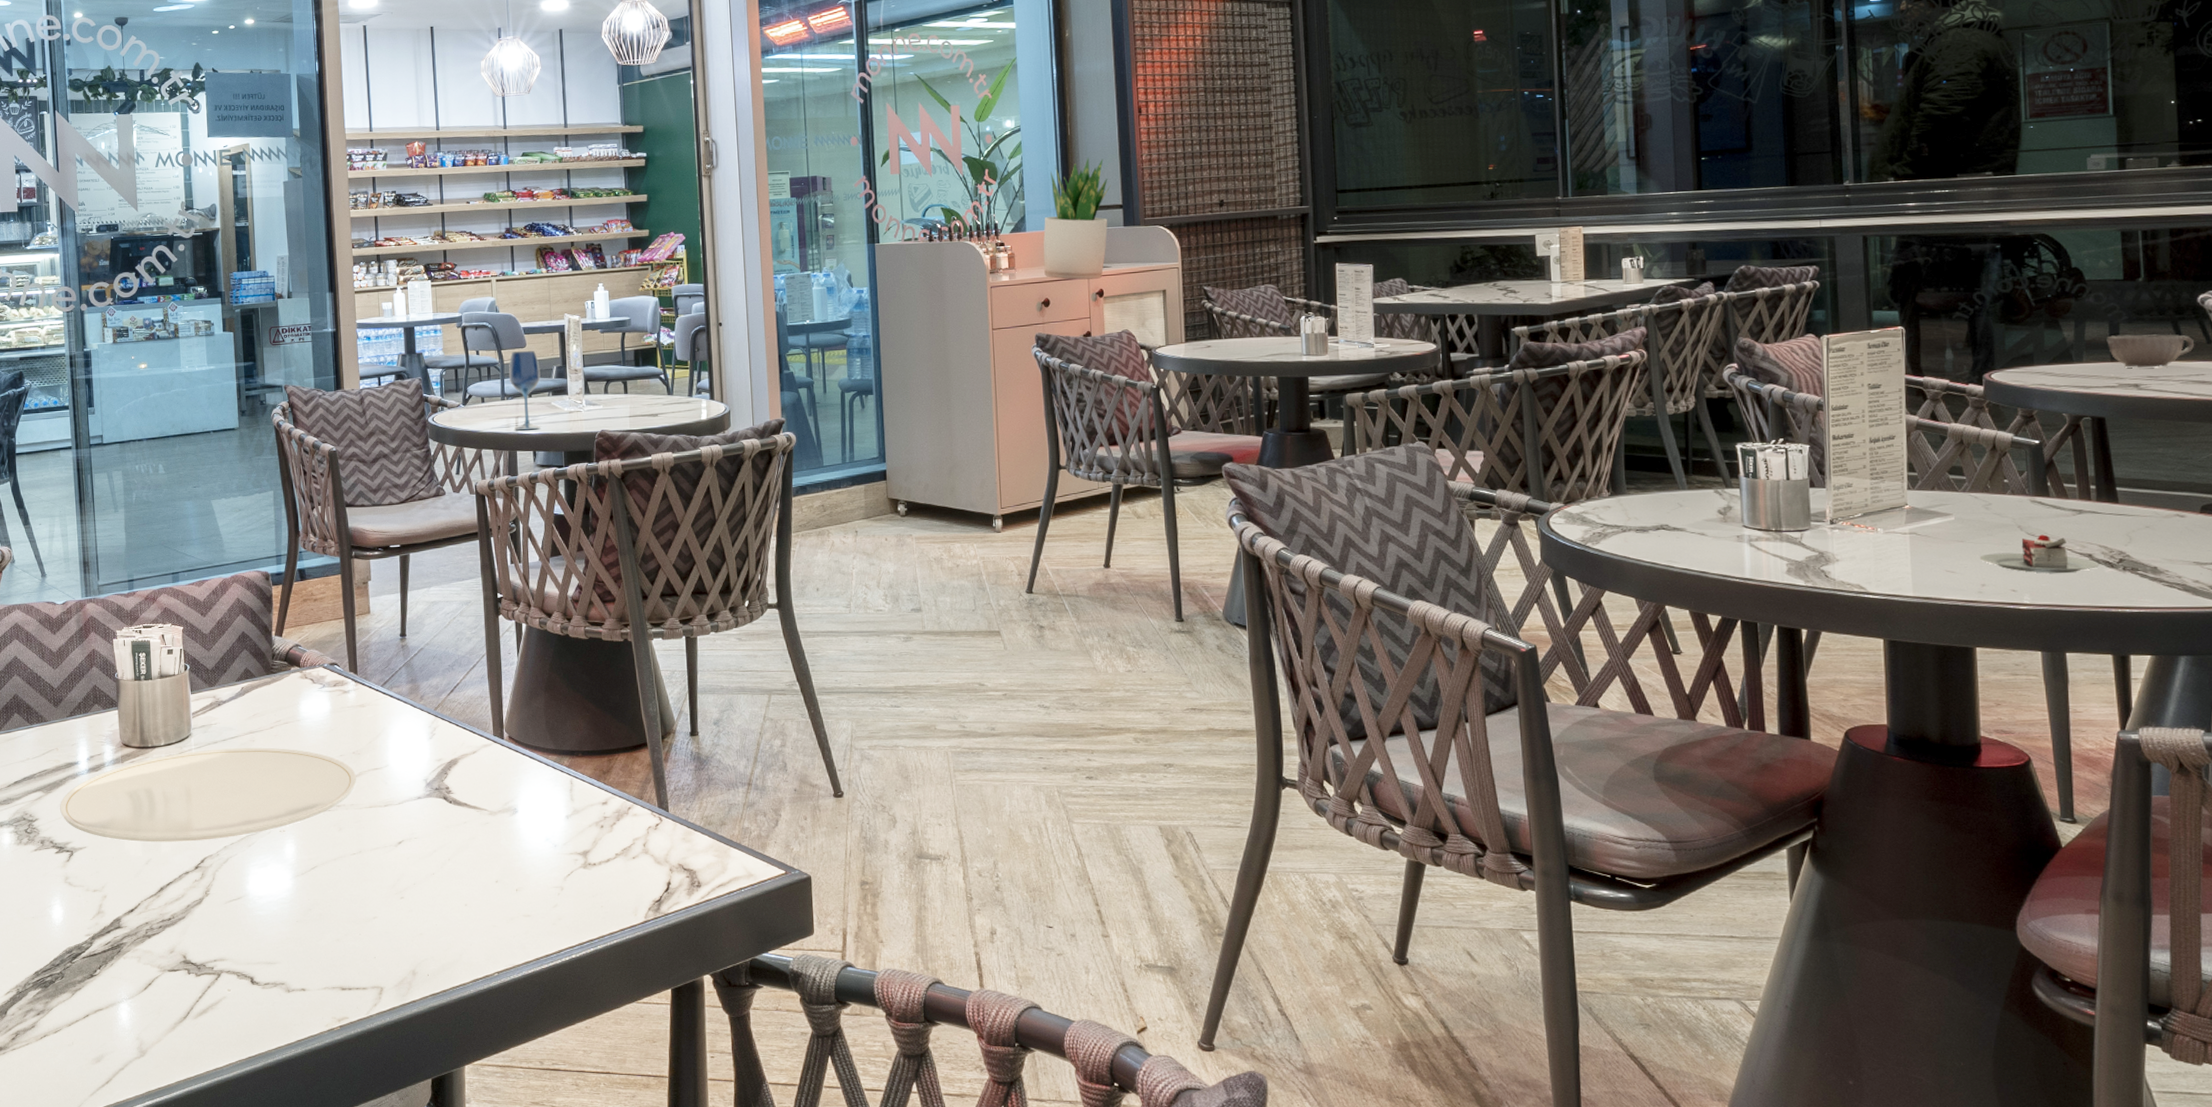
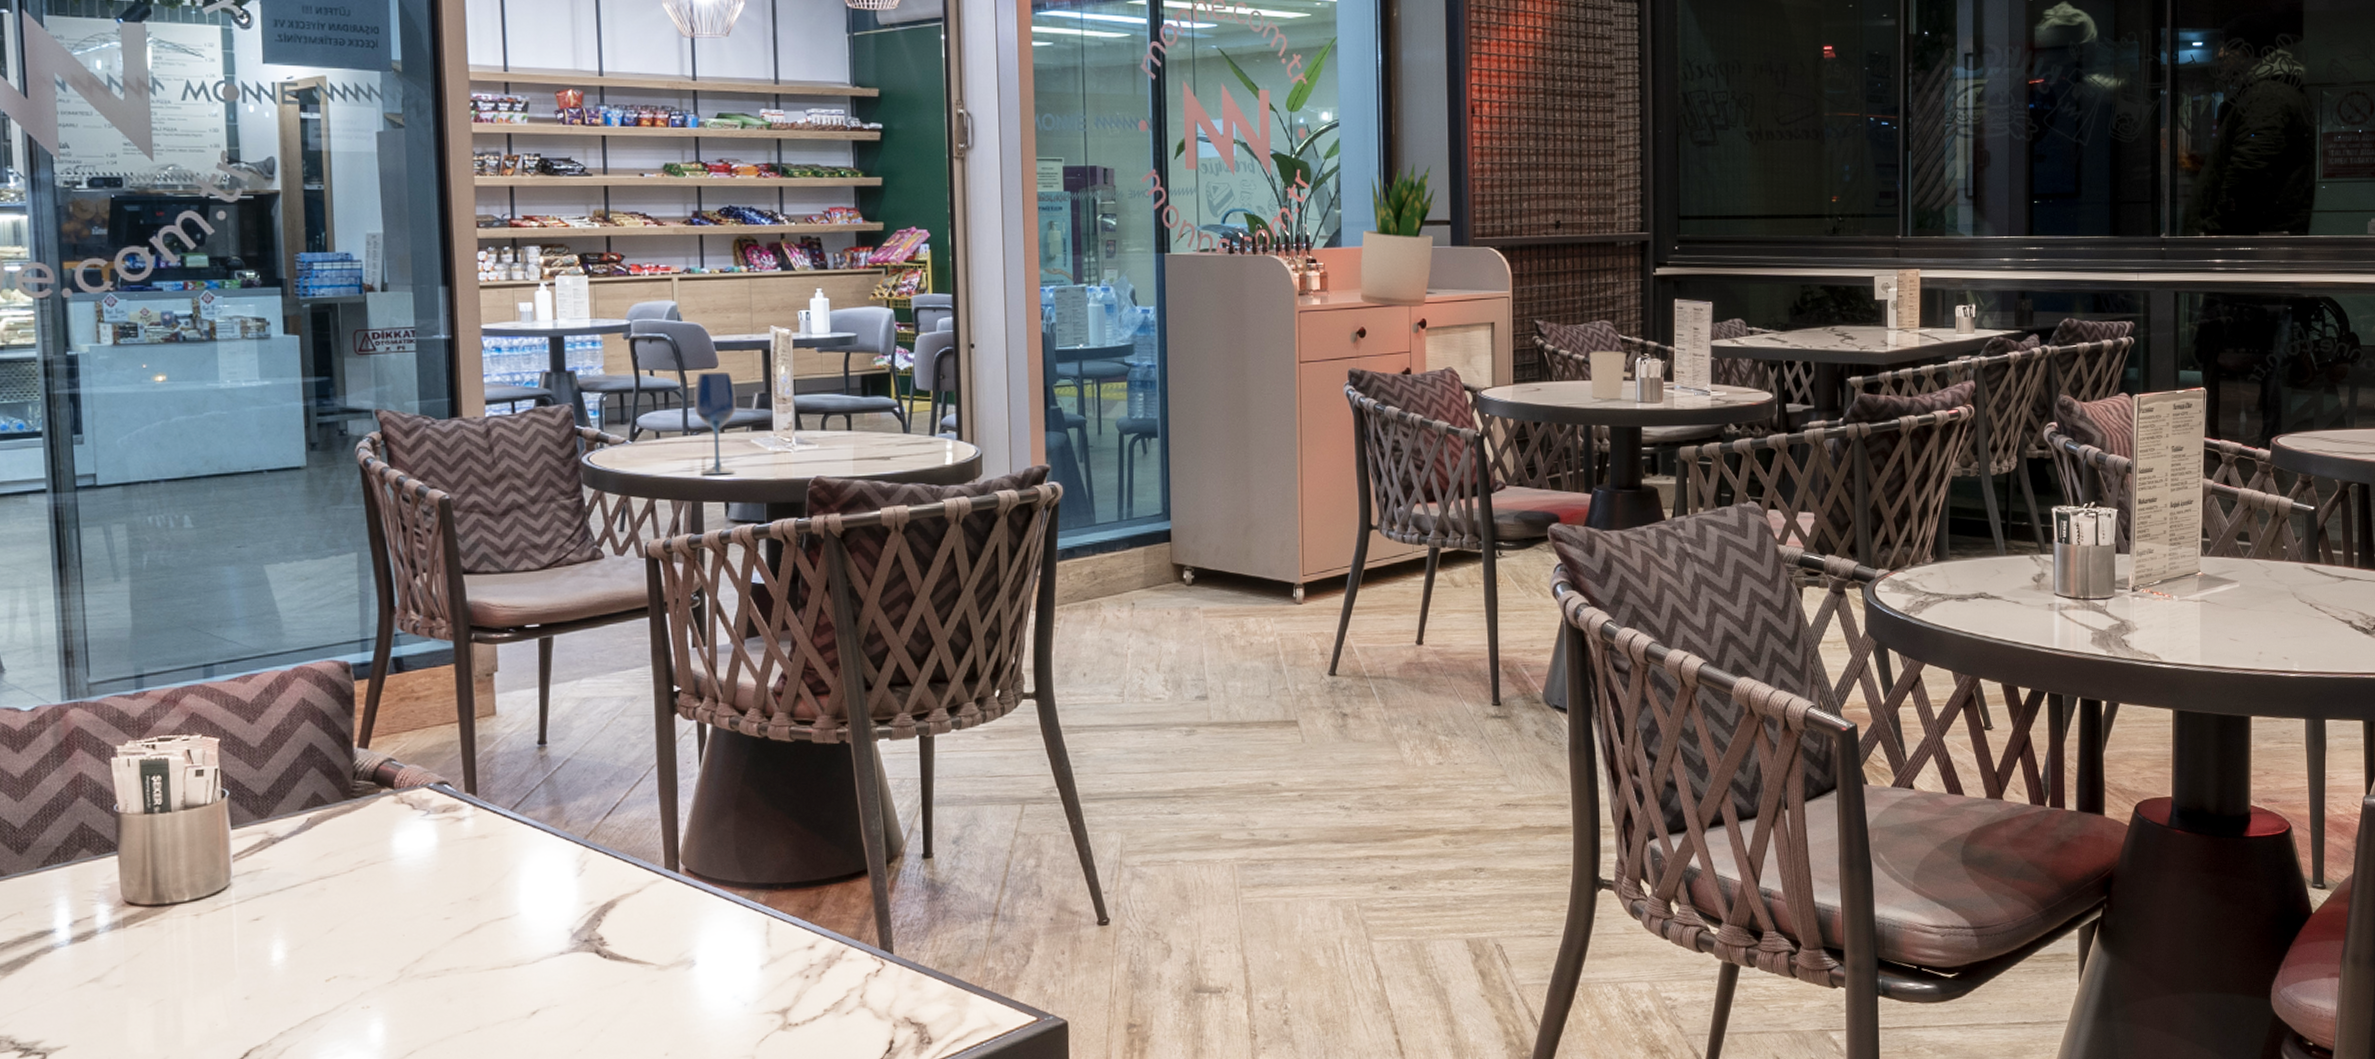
plate: present [60,747,357,842] -> none [26,897,475,1035]
cup: none [1256,310,1297,354] -> present [1589,350,1632,400]
cake slice: present [1979,534,2099,573] -> none [2258,601,2357,640]

